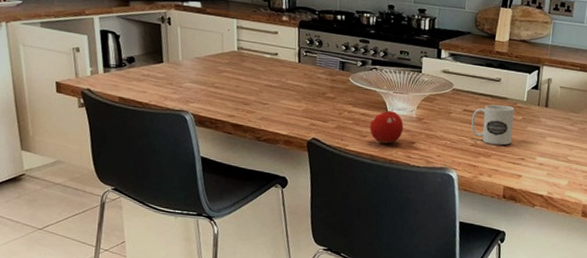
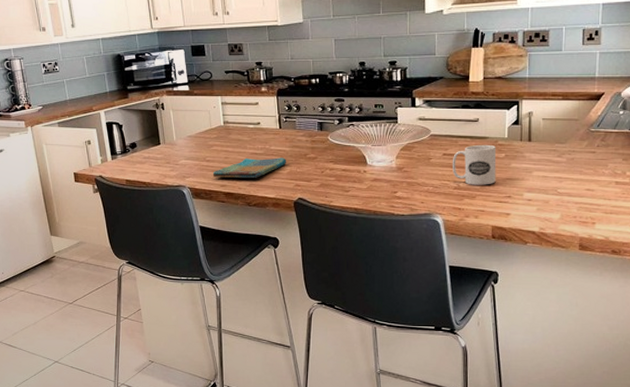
dish towel: none [220,89,303,112] -> present [212,157,286,178]
fruit: present [369,107,404,144] -> none [351,160,385,196]

